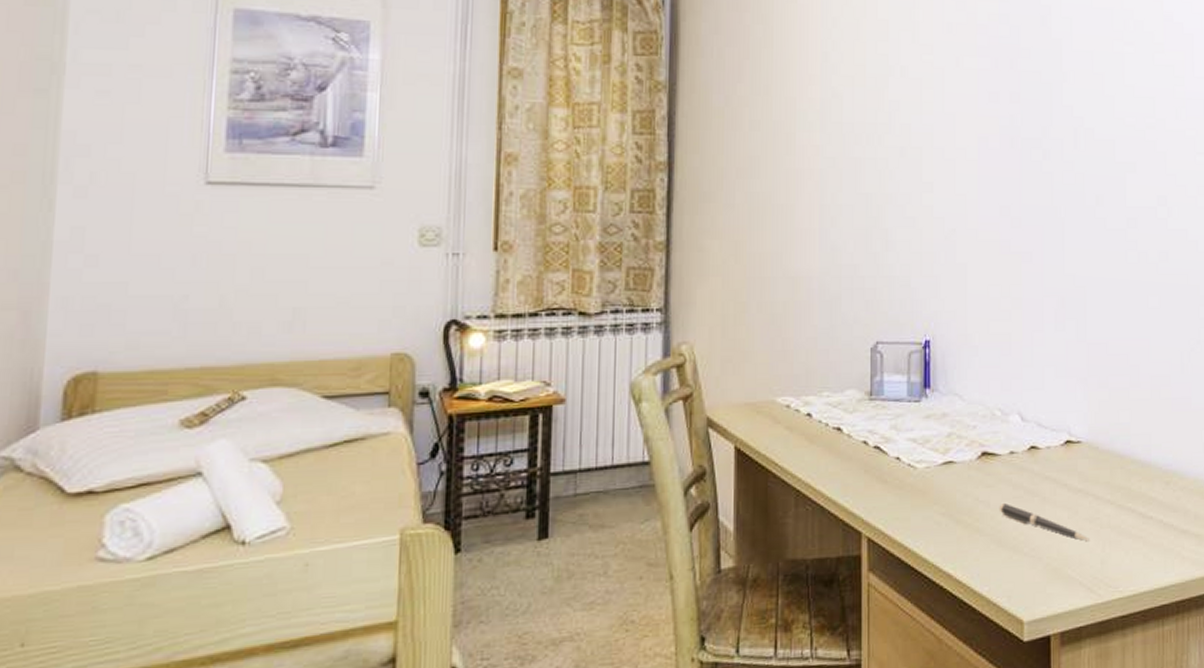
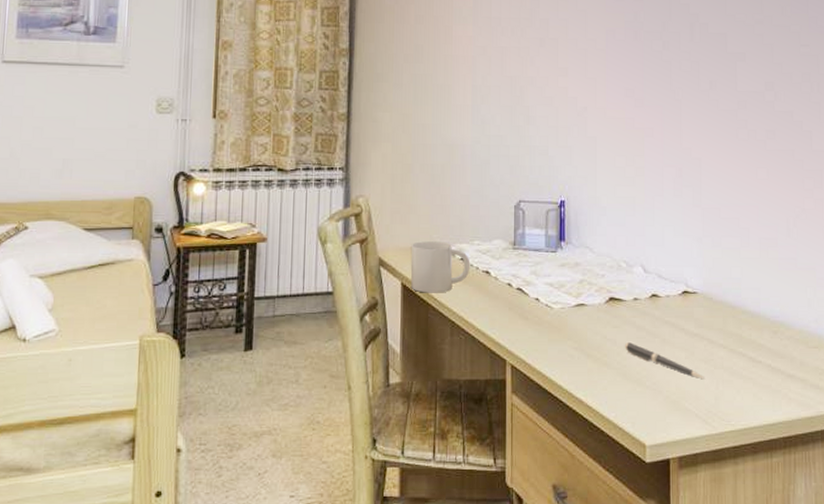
mug: none [745,394,818,458] -> present [410,241,470,293]

